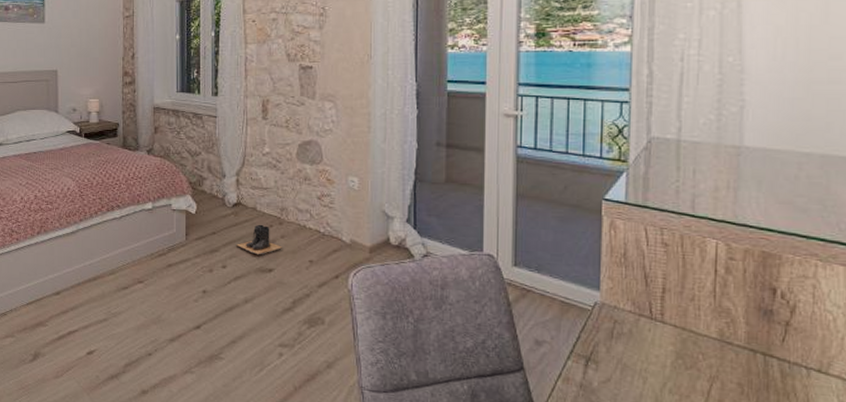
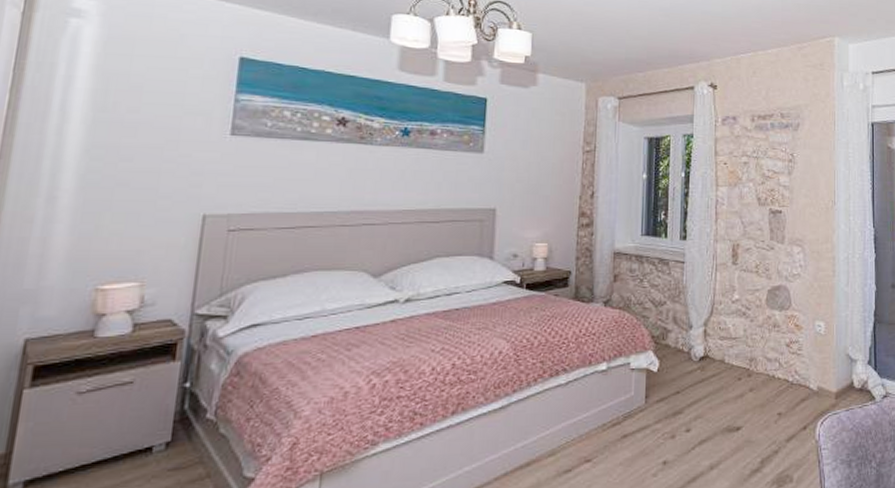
boots: present [237,224,283,255] -> none [702,378,752,413]

